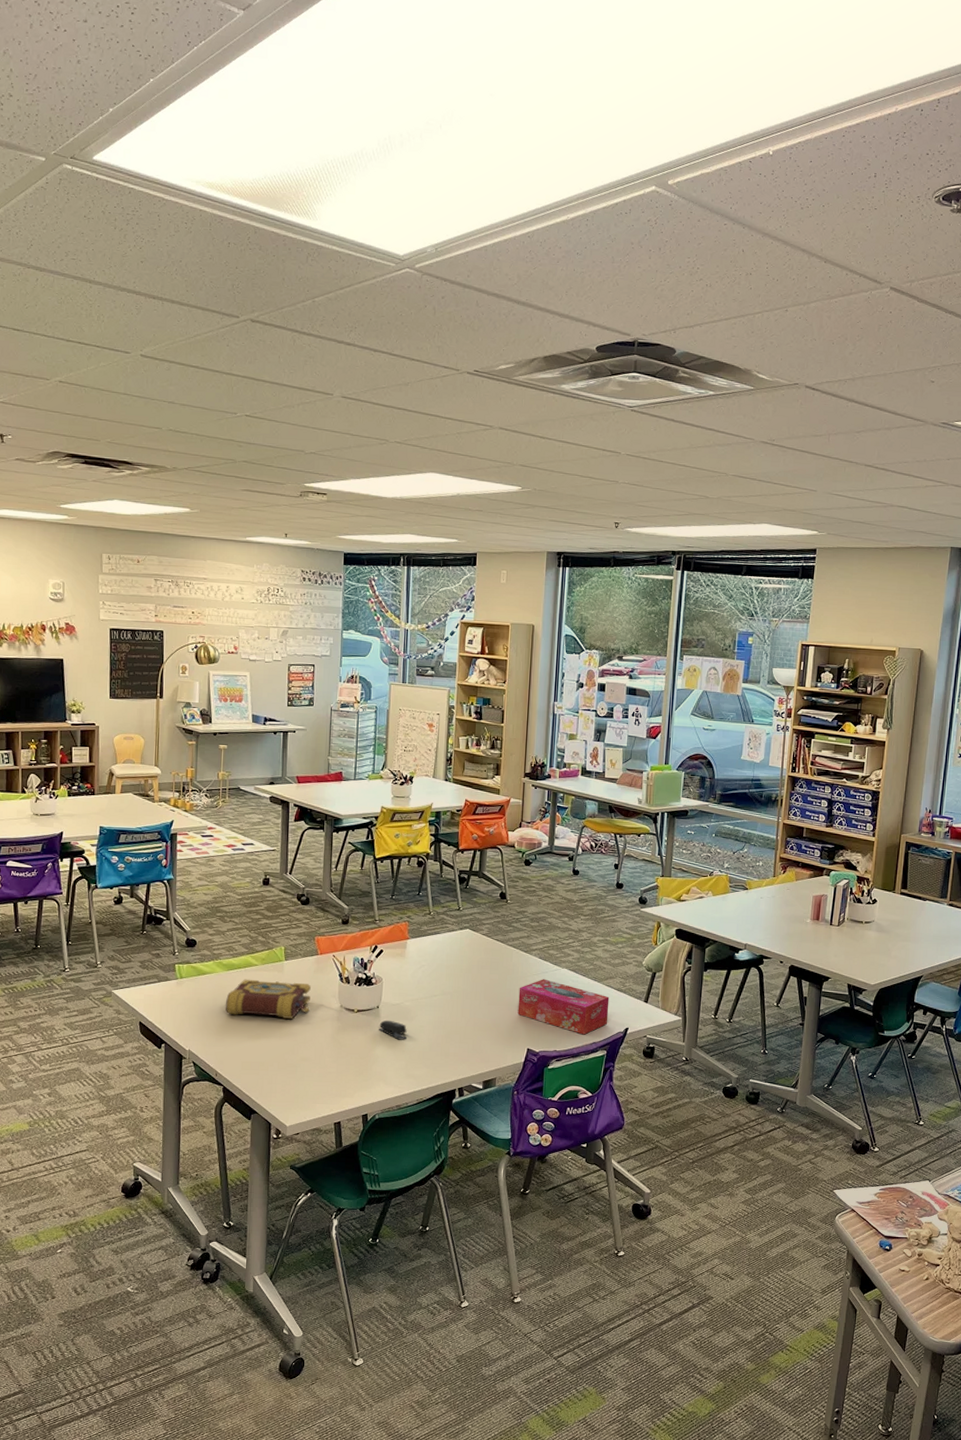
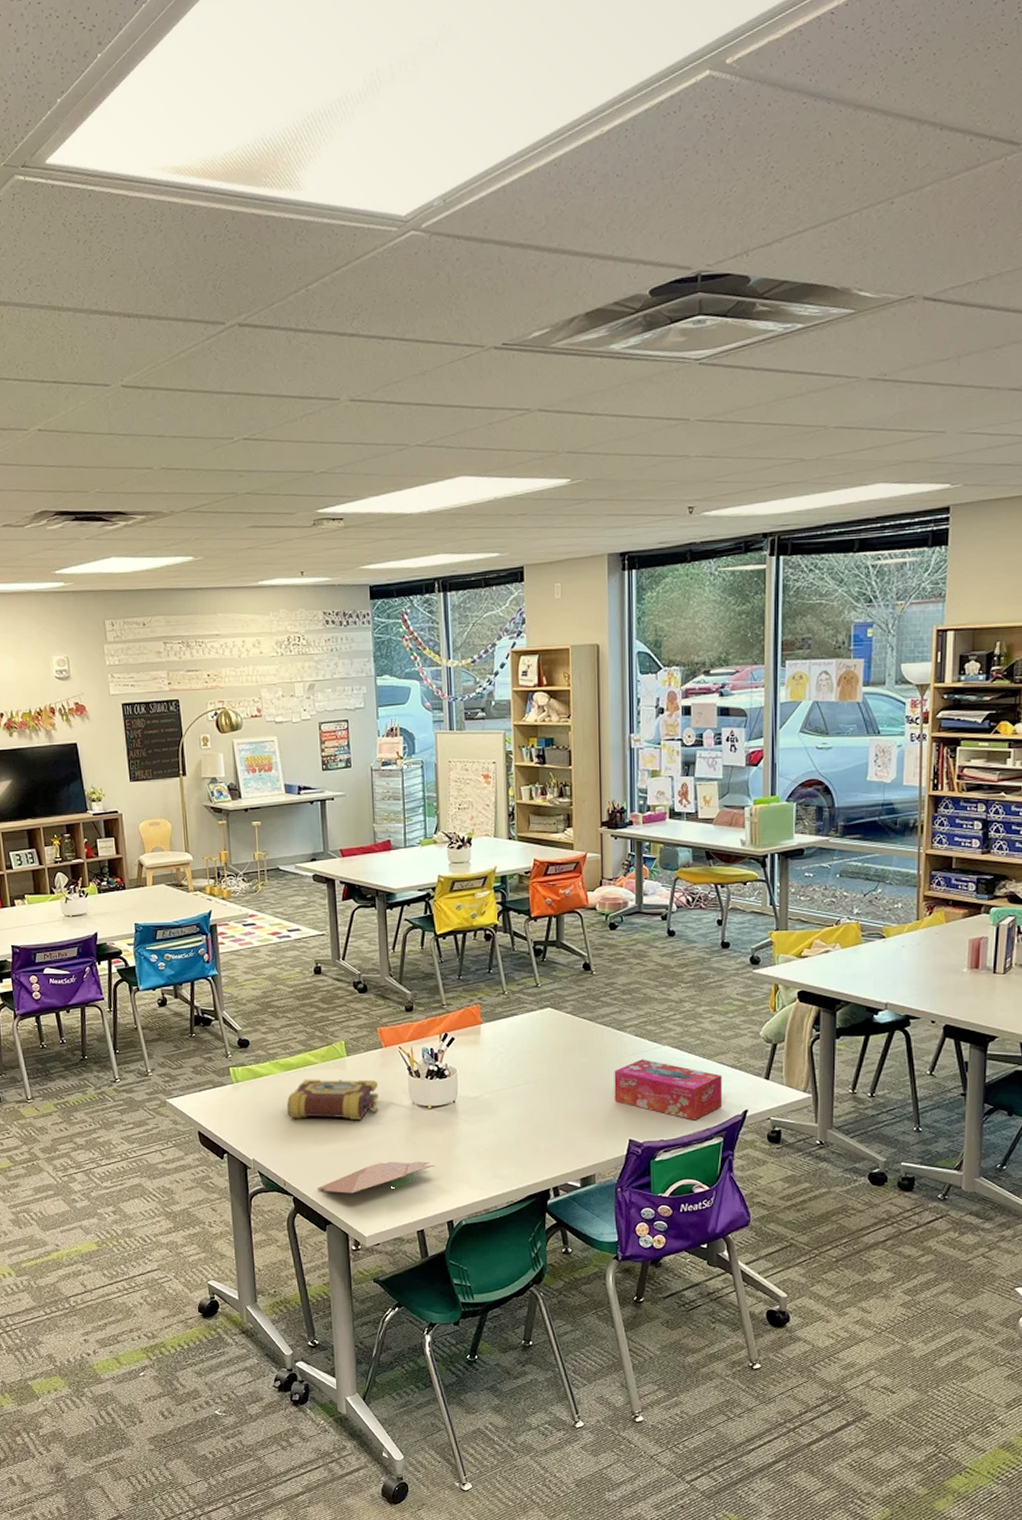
papers: none [246,1058,357,1086] -> present [317,1162,436,1193]
stapler: present [379,1020,407,1040] -> none [457,1115,489,1137]

